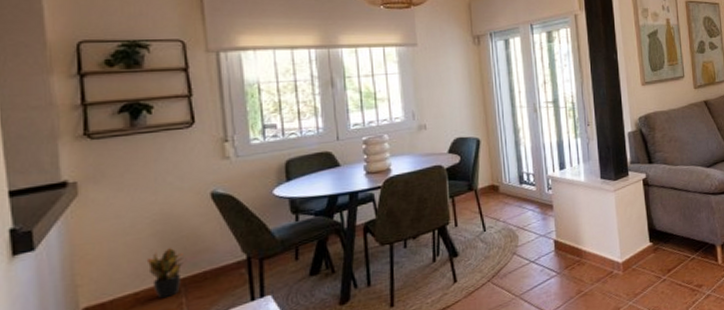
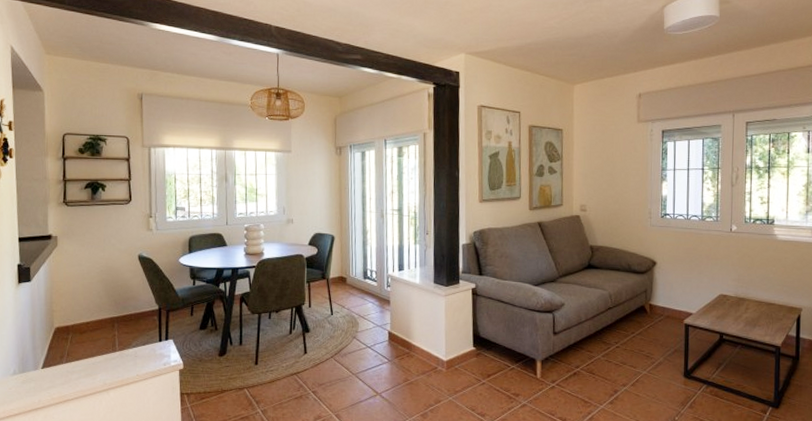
potted plant: present [146,247,185,299] -> none [95,292,119,330]

